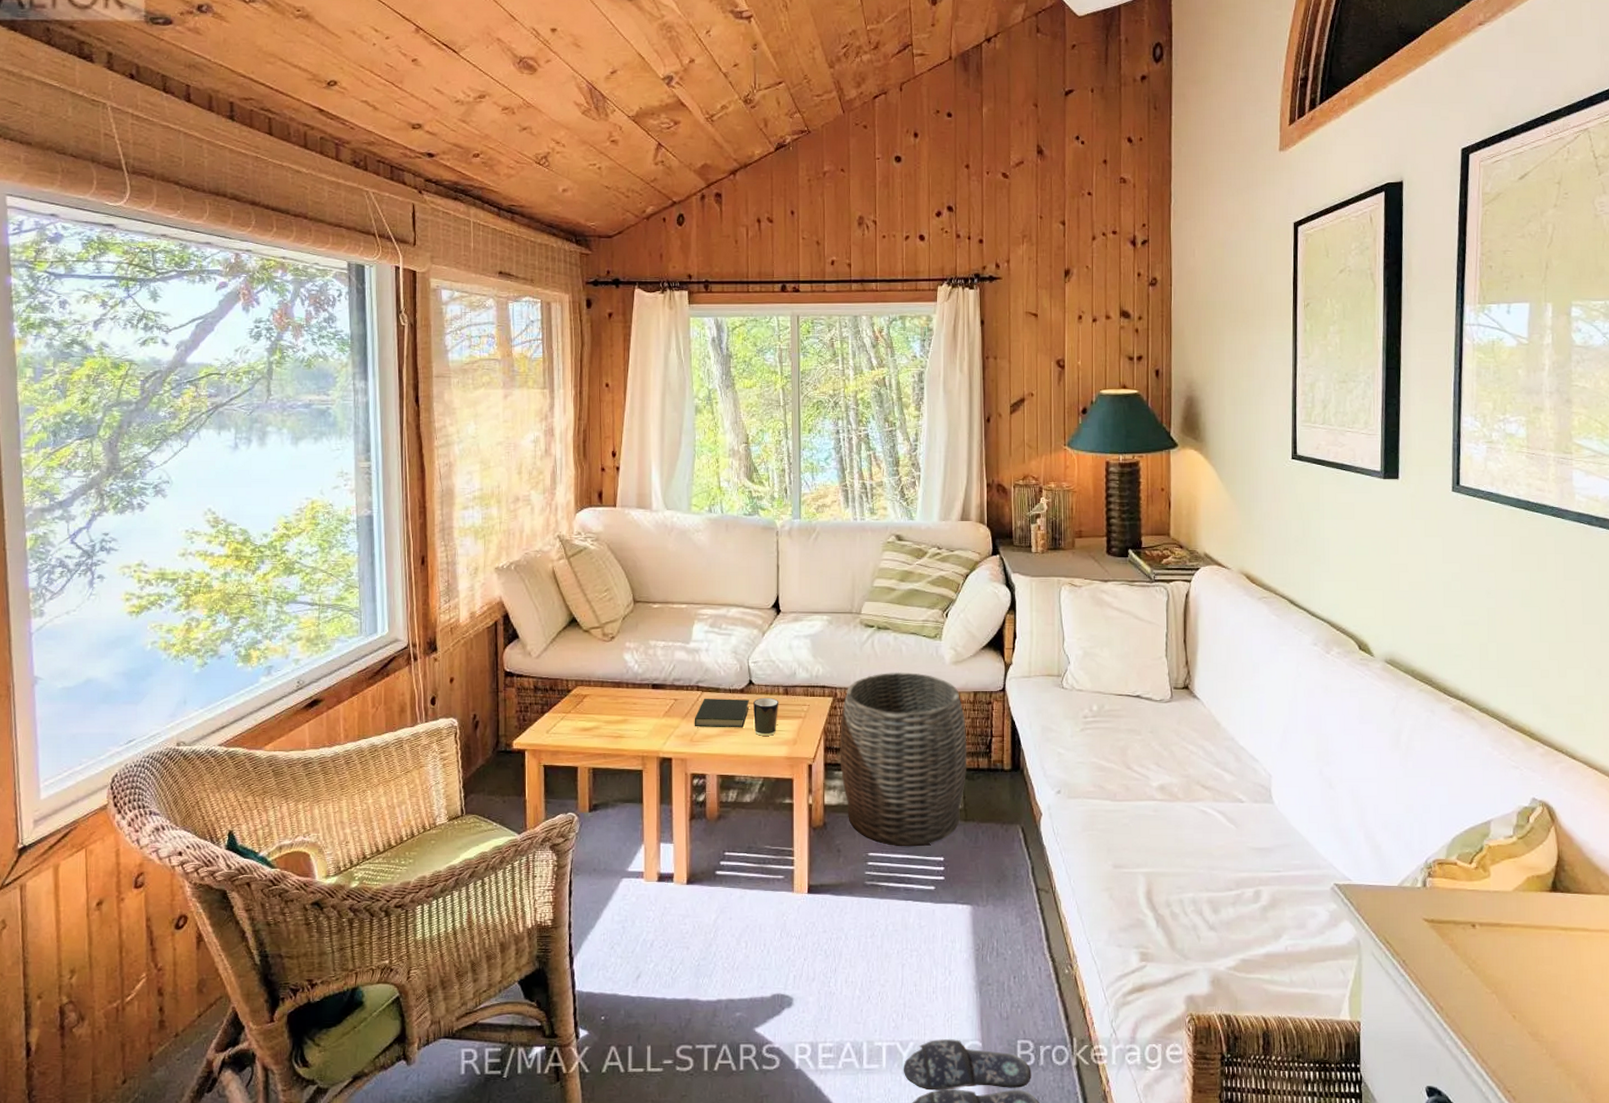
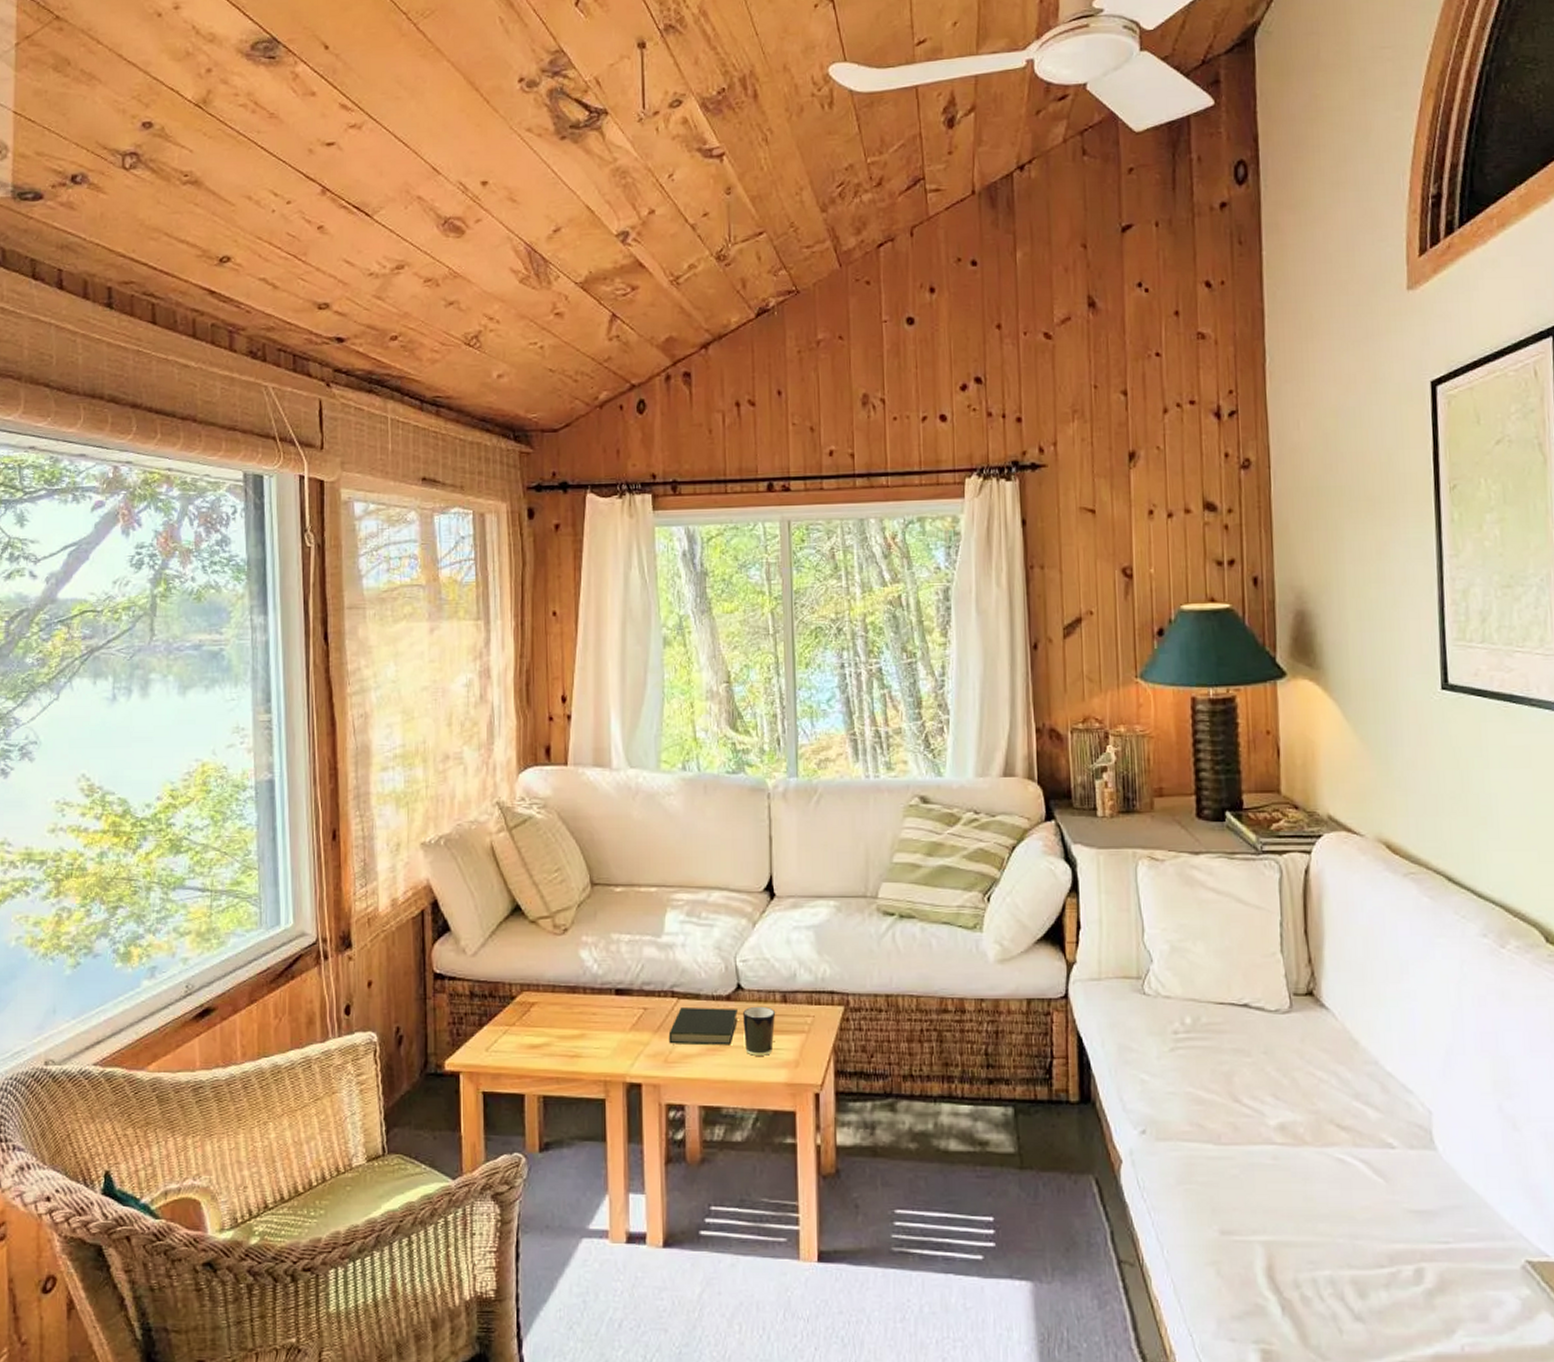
woven basket: present [839,672,967,846] -> none [853,974,1021,1201]

